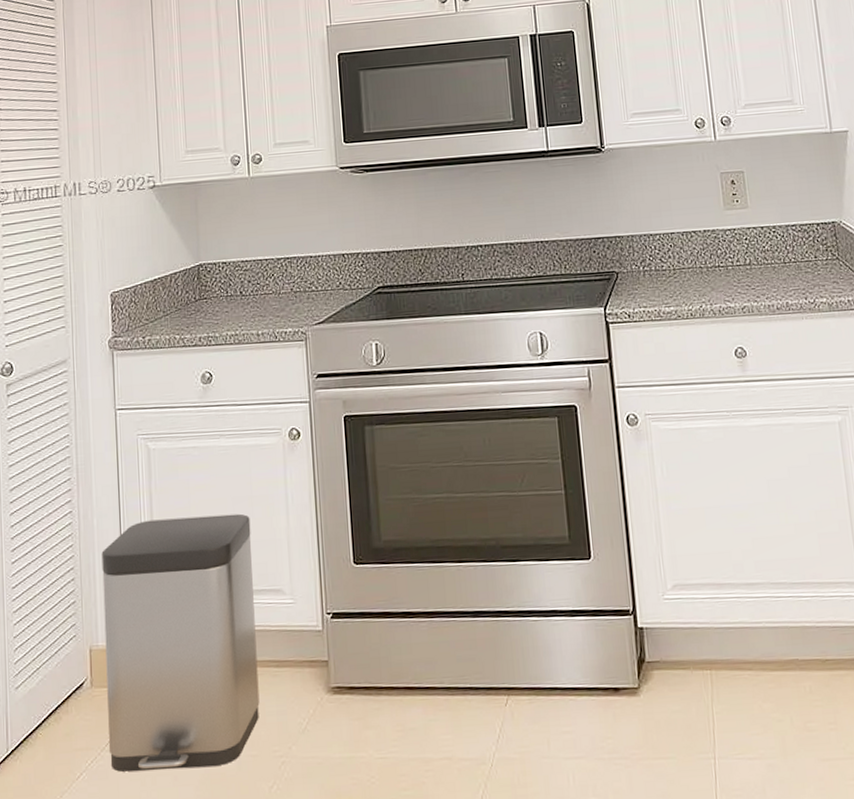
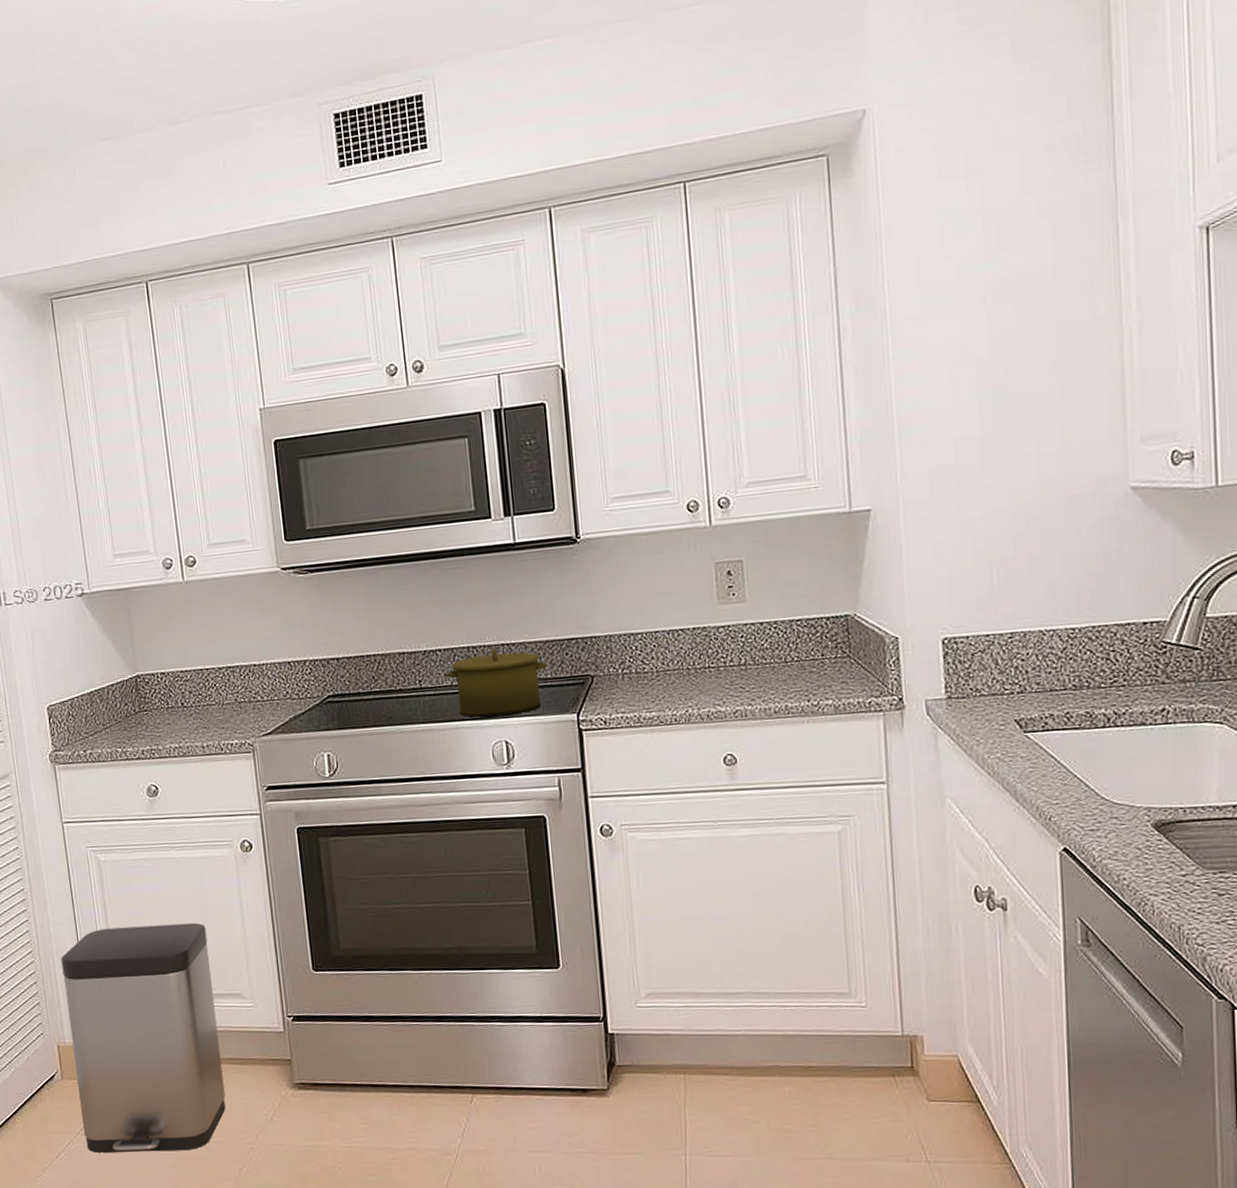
cooking pot: none [487,244,577,310] -> present [446,647,547,718]

